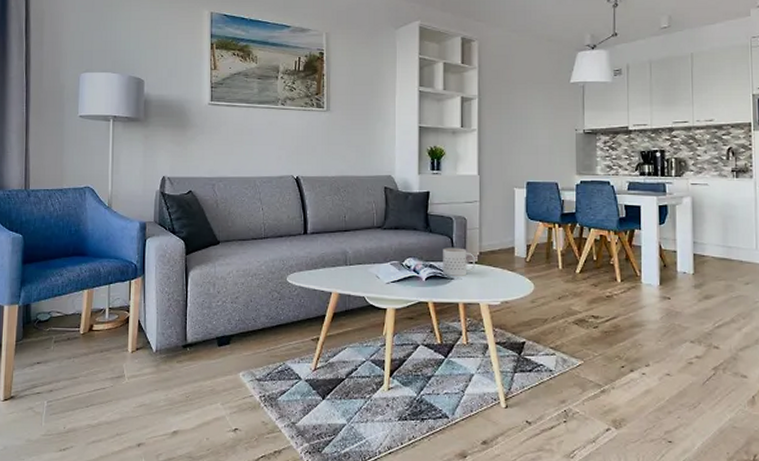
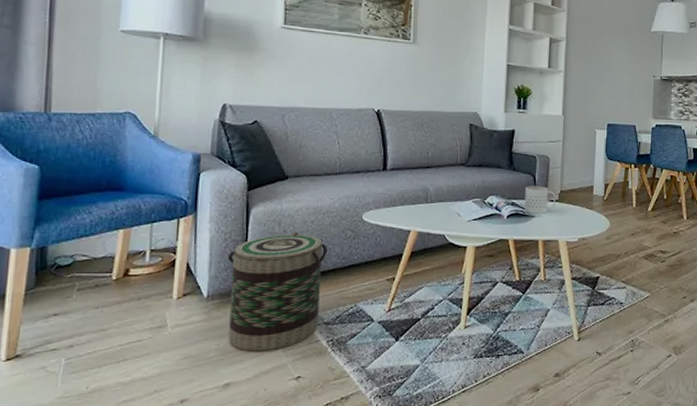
basket: none [171,292,257,403] -> present [227,231,328,352]

